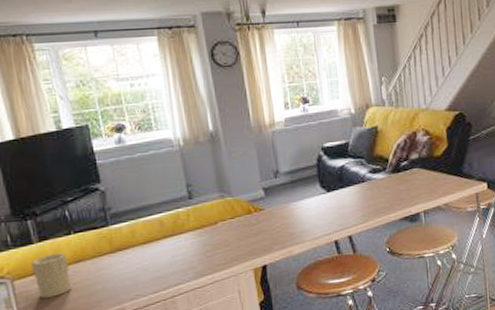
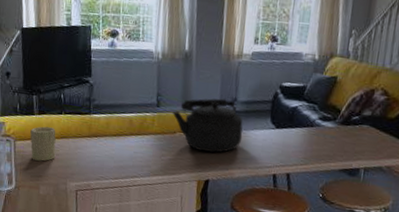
kettle: none [209,173,293,236] -> present [172,98,243,153]

